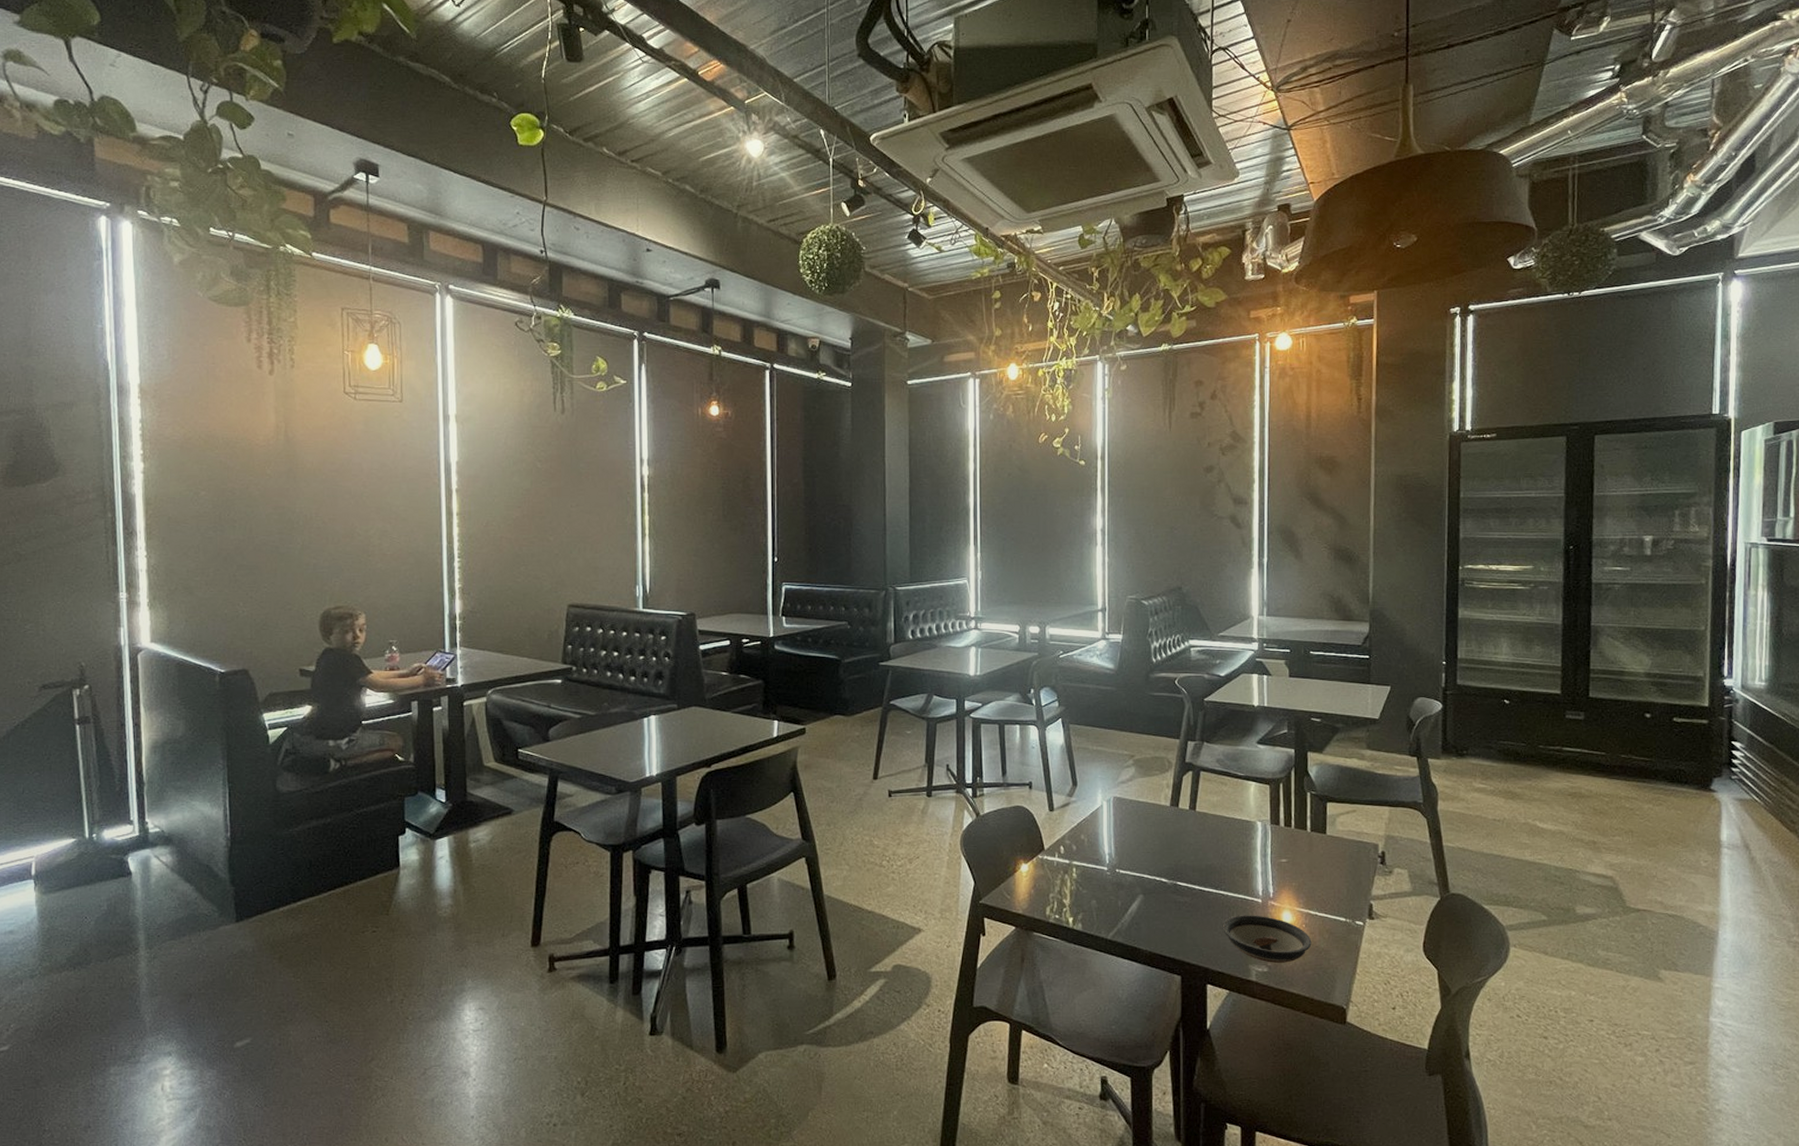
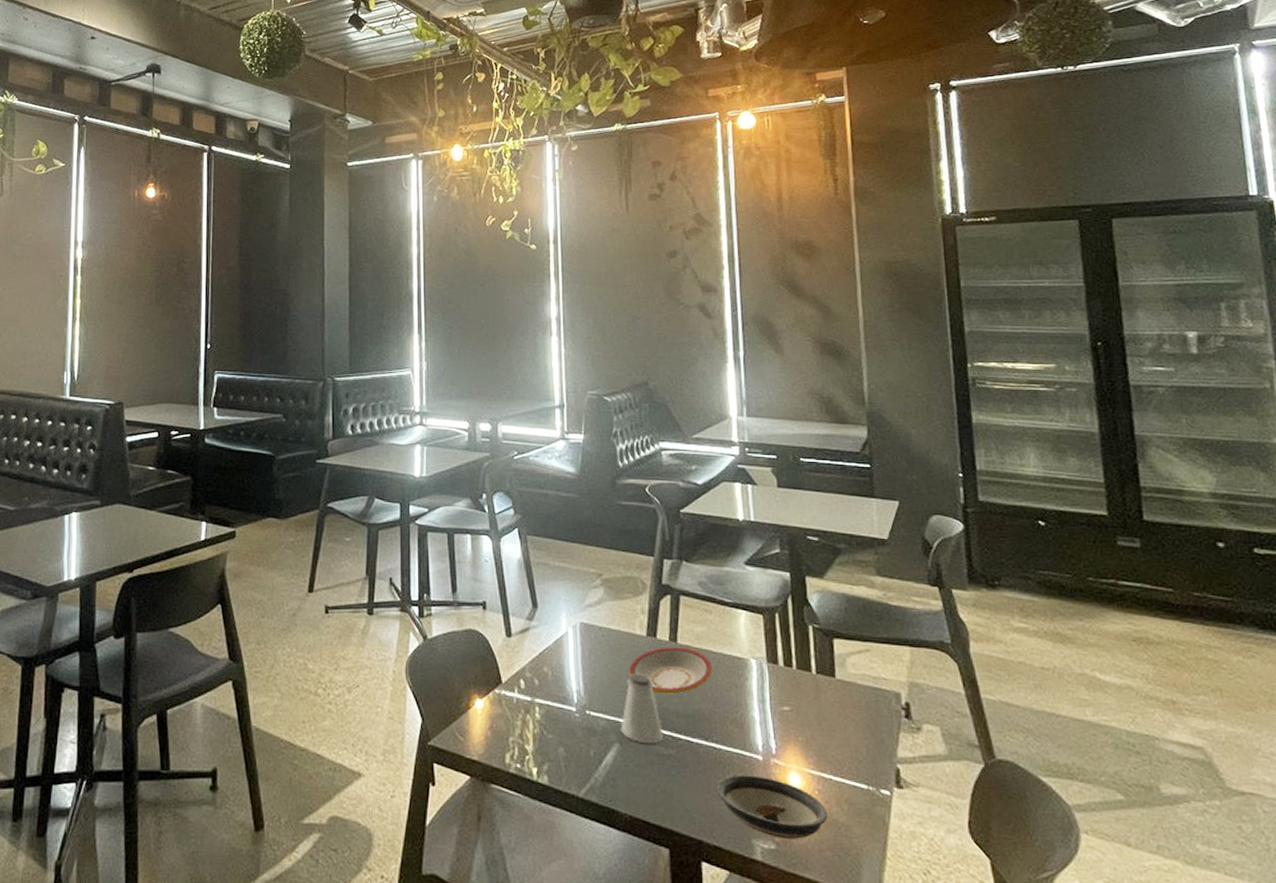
saltshaker: none [1145,838,1181,893] -> present [620,674,664,743]
plate: none [1154,814,1225,853] -> present [629,646,713,694]

